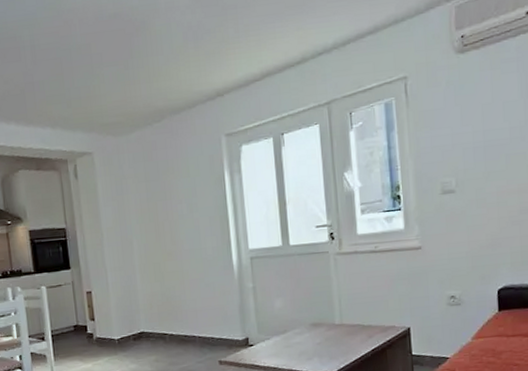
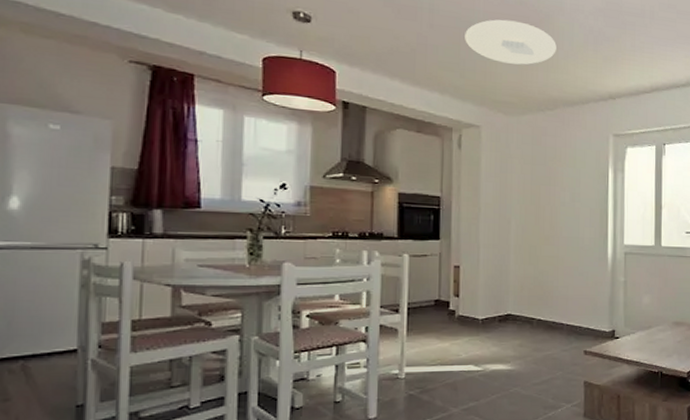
ceiling light: none [66,36,156,84] -> present [465,19,557,65]

